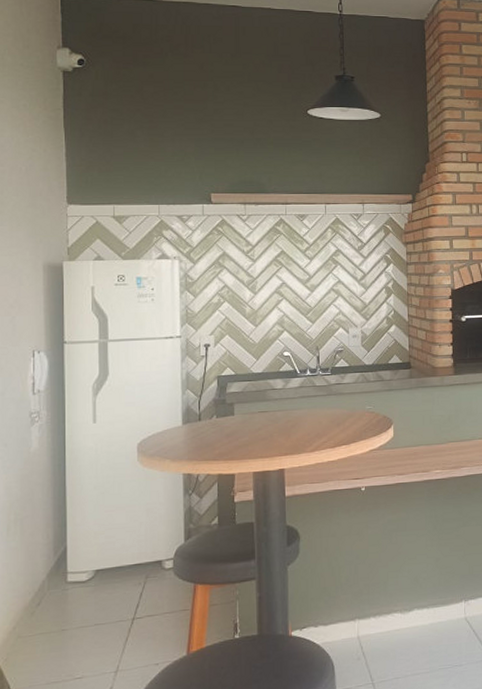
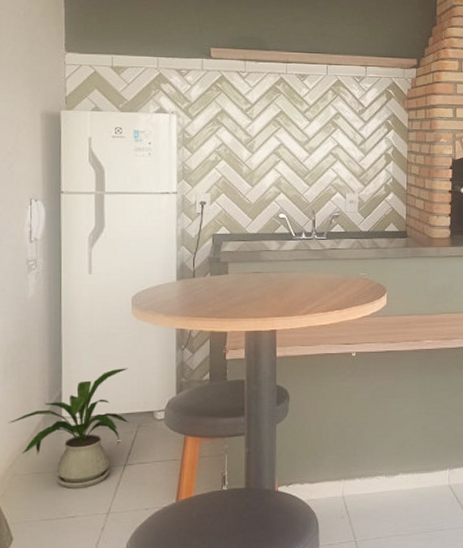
house plant: none [11,517,137,648] -> present [8,368,129,489]

